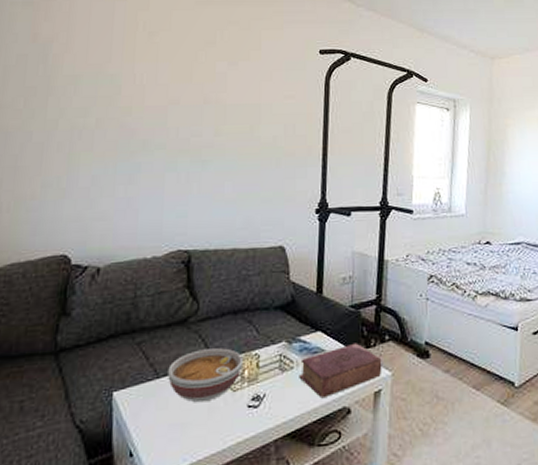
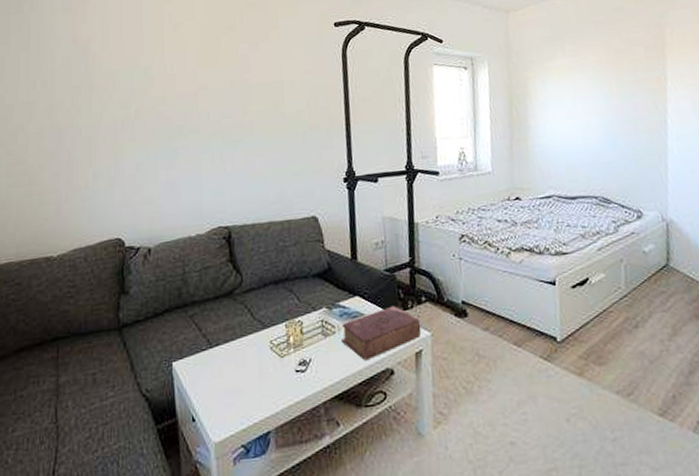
bowl: present [168,348,242,403] -> none [220,316,287,370]

